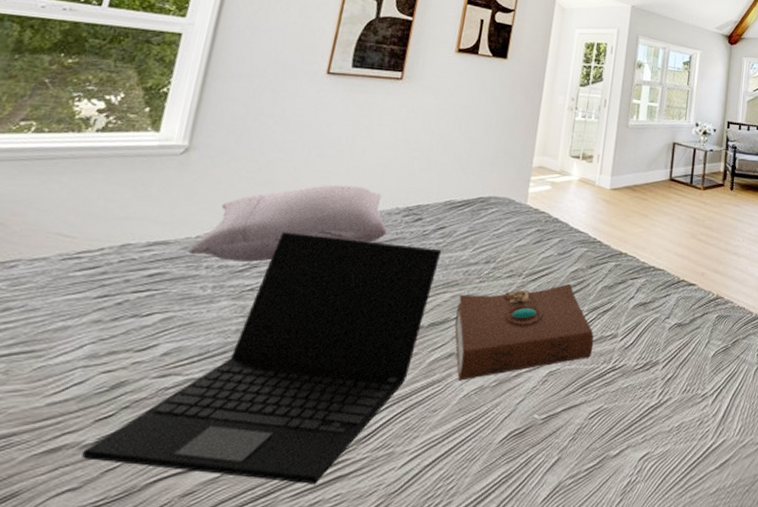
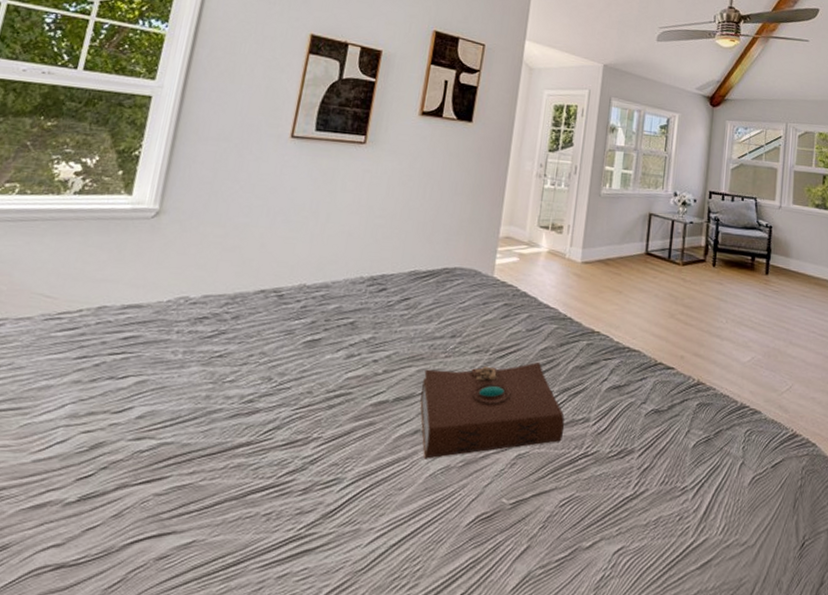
laptop: present [82,232,442,484] -> none [64,298,407,556]
pillow: present [187,184,388,262] -> none [159,251,353,328]

